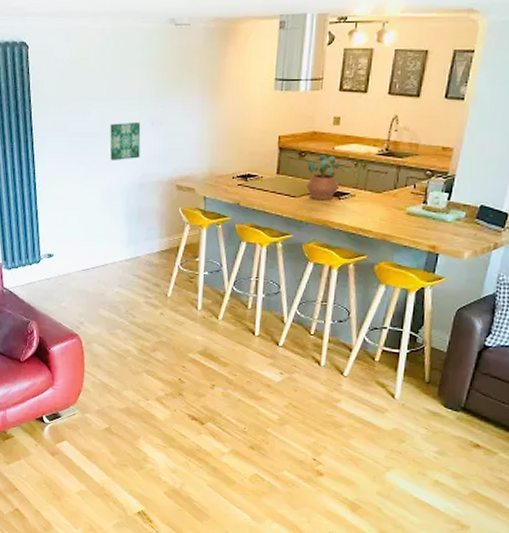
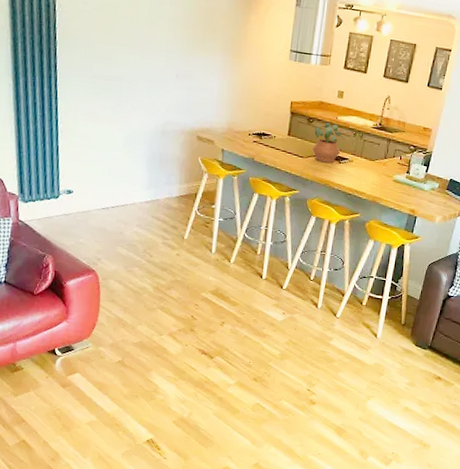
wall art: present [109,122,141,161] -> none [134,70,166,107]

